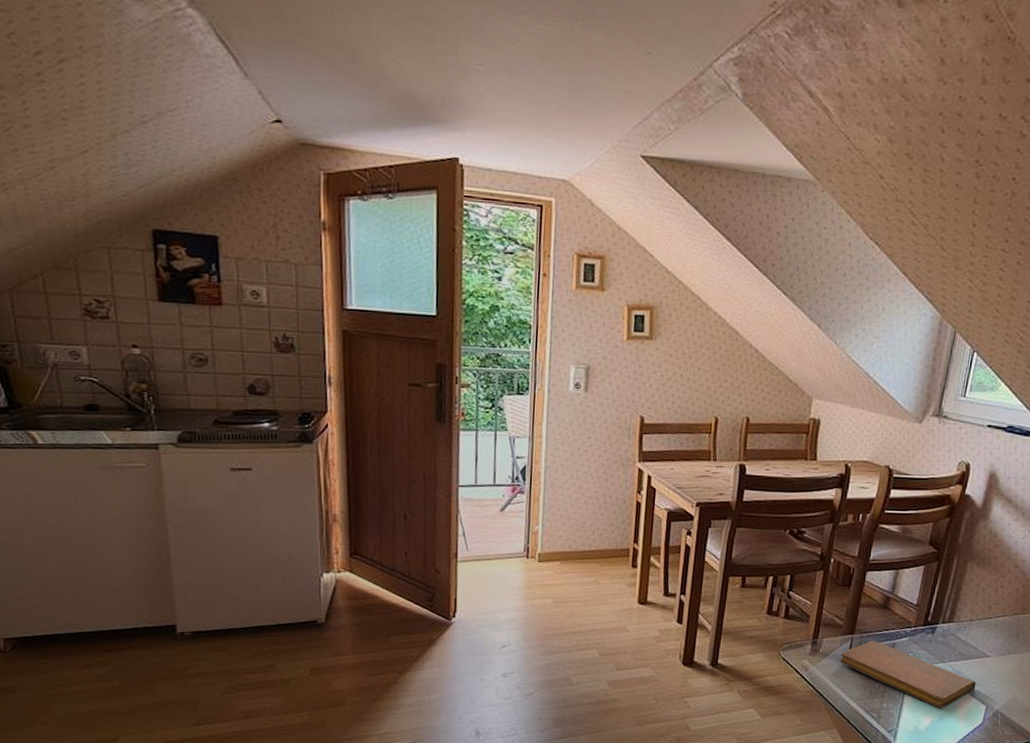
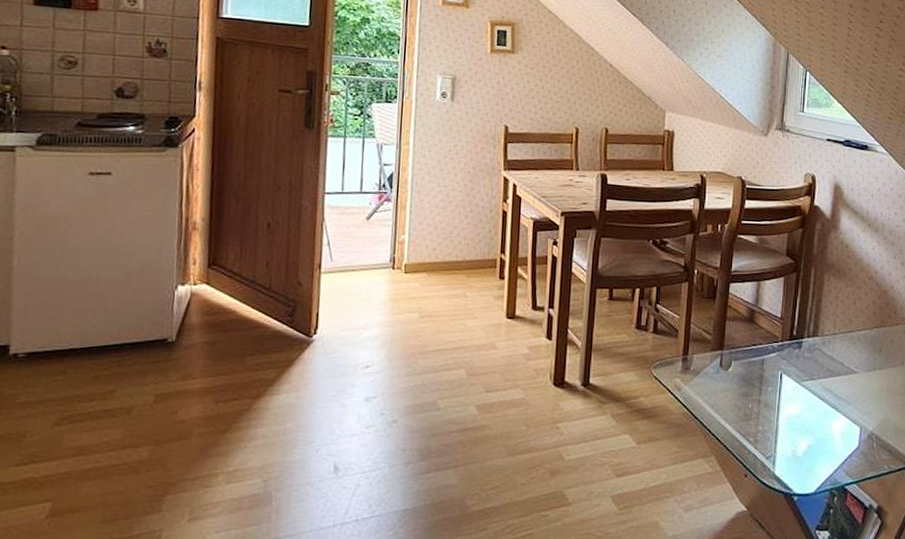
notebook: present [839,640,976,709] -> none [711,356,847,431]

